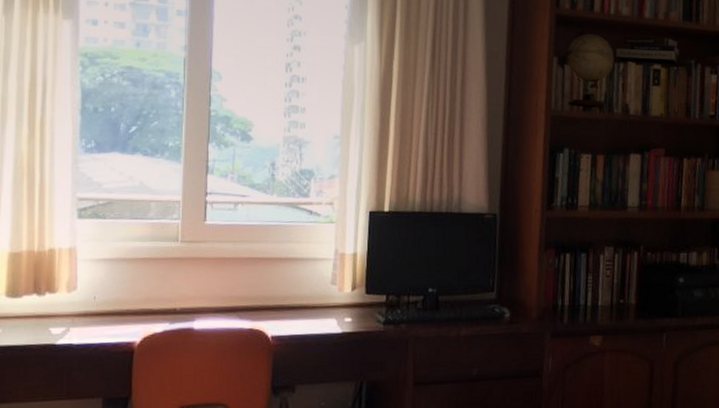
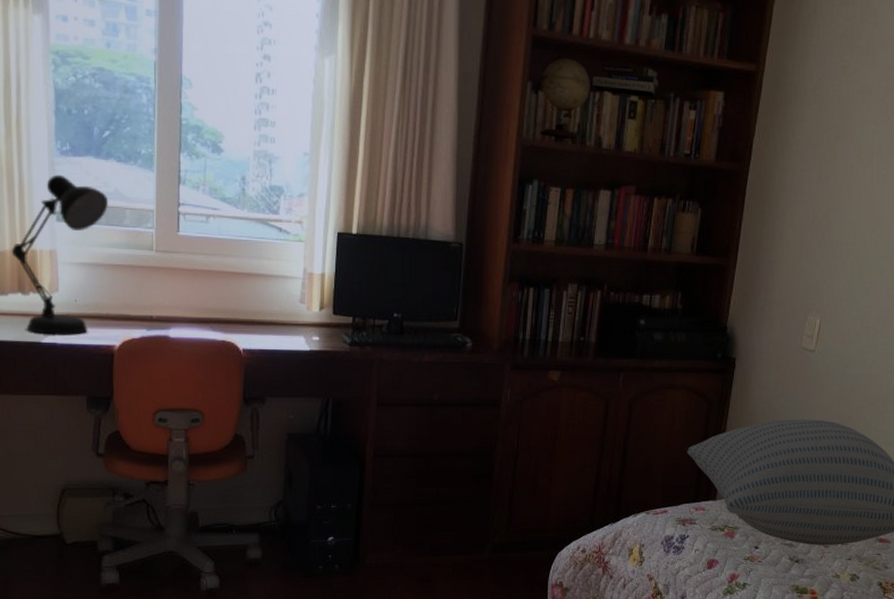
desk lamp: none [28,171,134,336] -> present [11,174,109,335]

